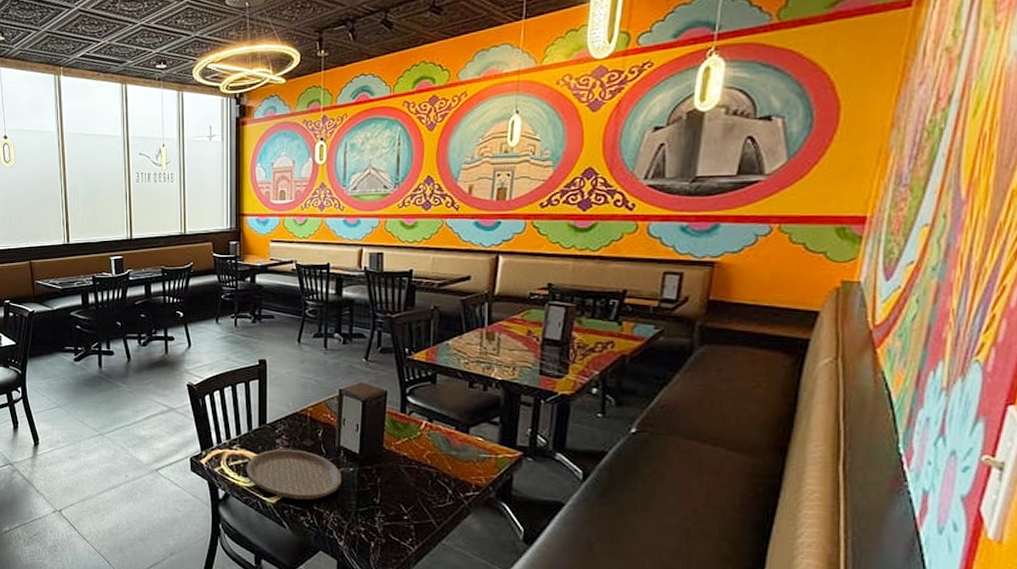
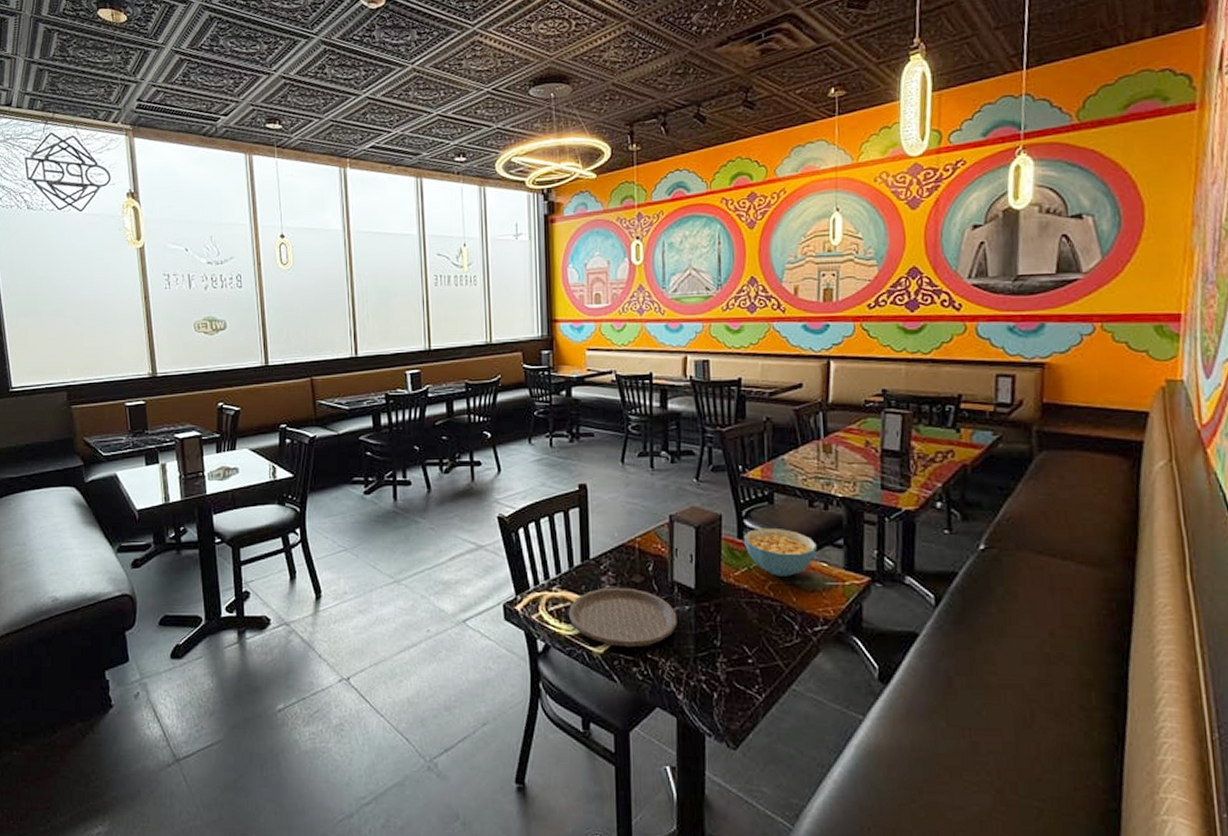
cereal bowl: none [407,404,474,447] -> present [744,527,817,576]

